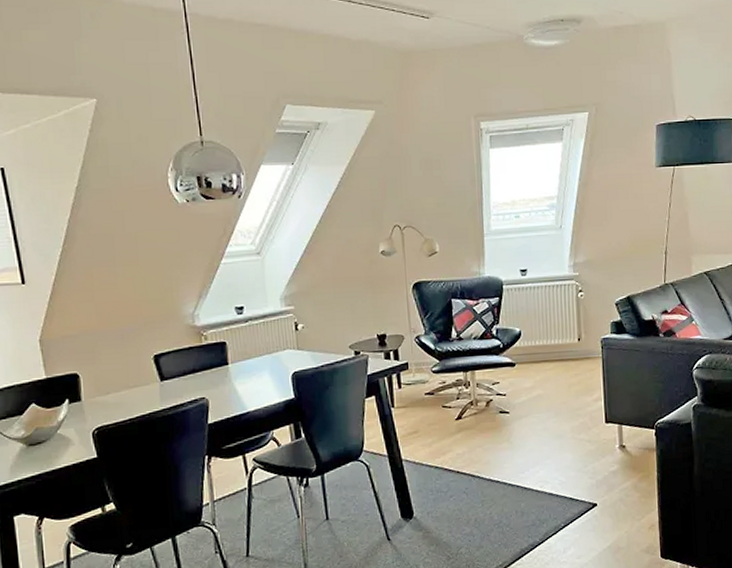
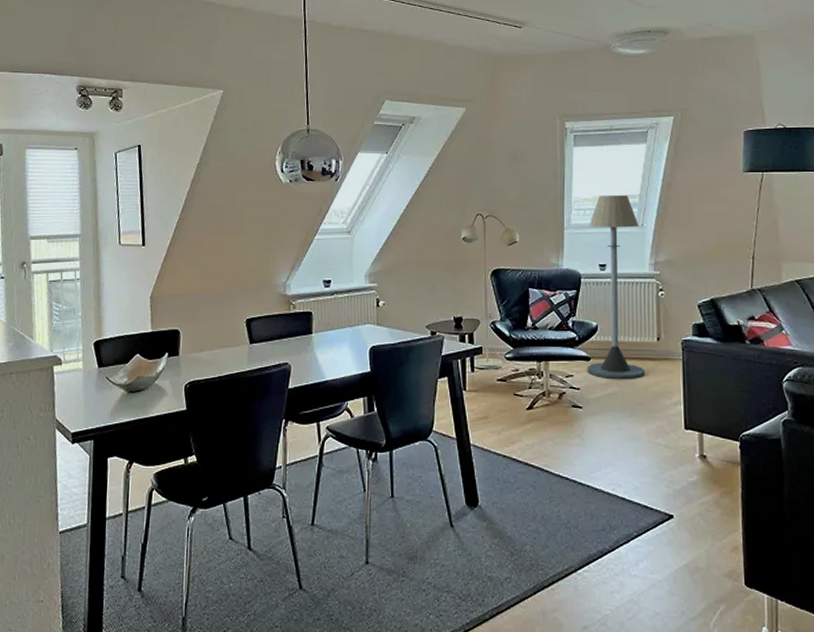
floor lamp: none [508,196,568,382] -> present [587,194,646,379]

